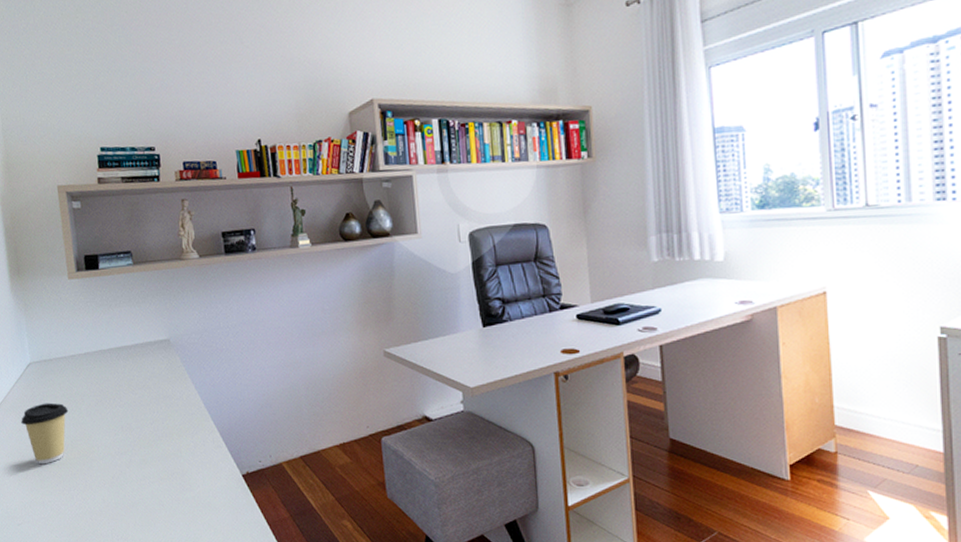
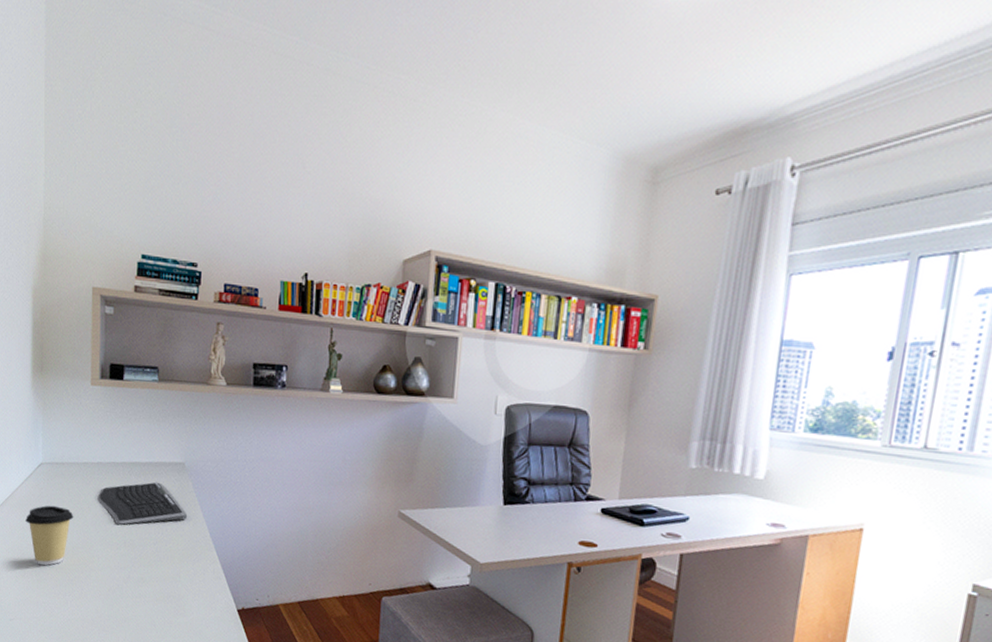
keyboard: none [89,362,179,411] -> present [97,482,187,525]

